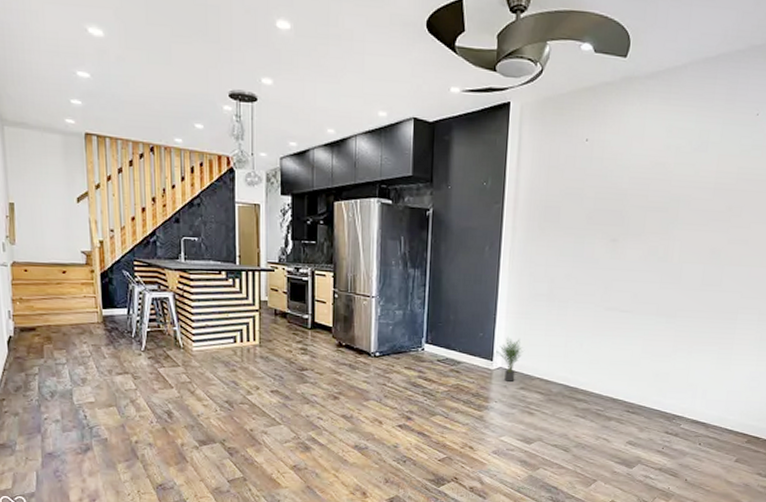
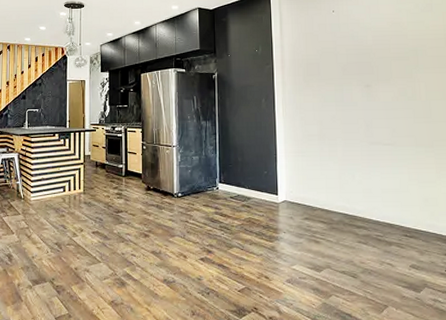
potted plant: present [496,337,524,382] -> none [280,173,304,213]

